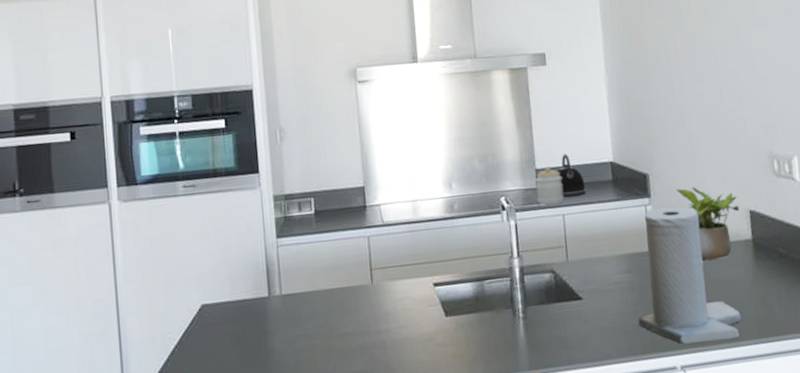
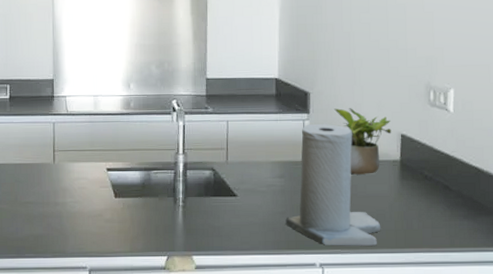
jar: present [535,167,565,206] -> none [205,77,230,111]
kettle: present [556,153,586,198] -> none [225,67,250,106]

